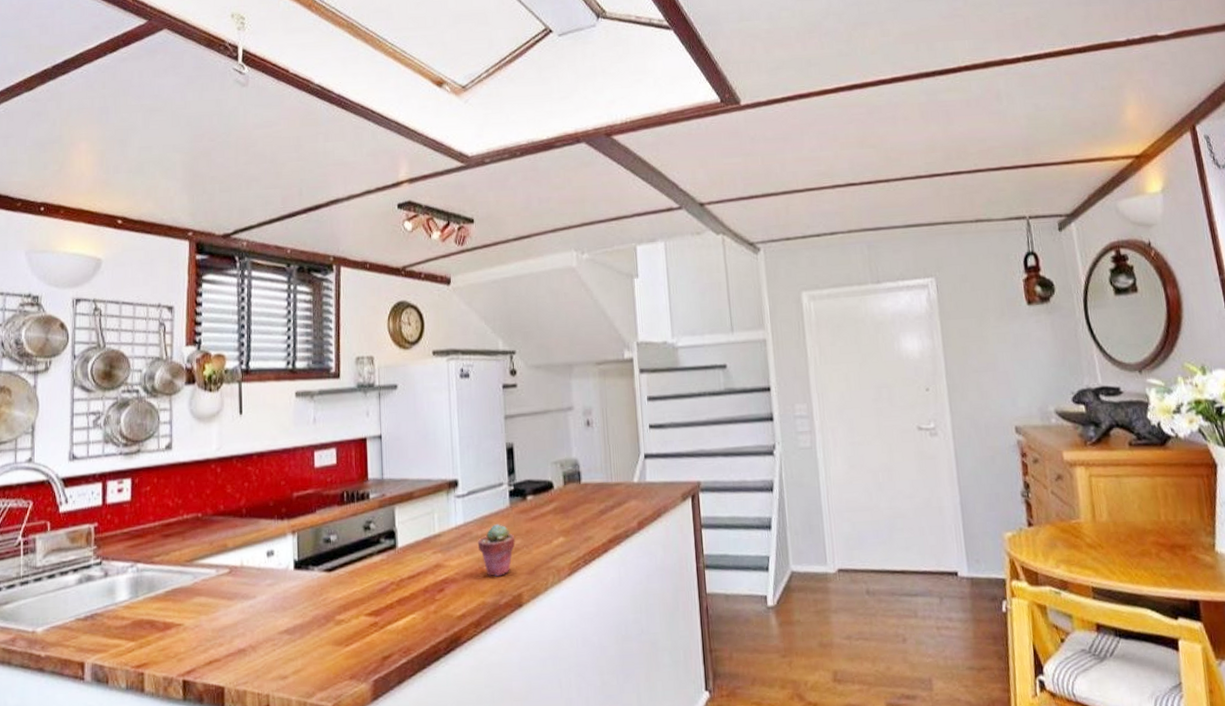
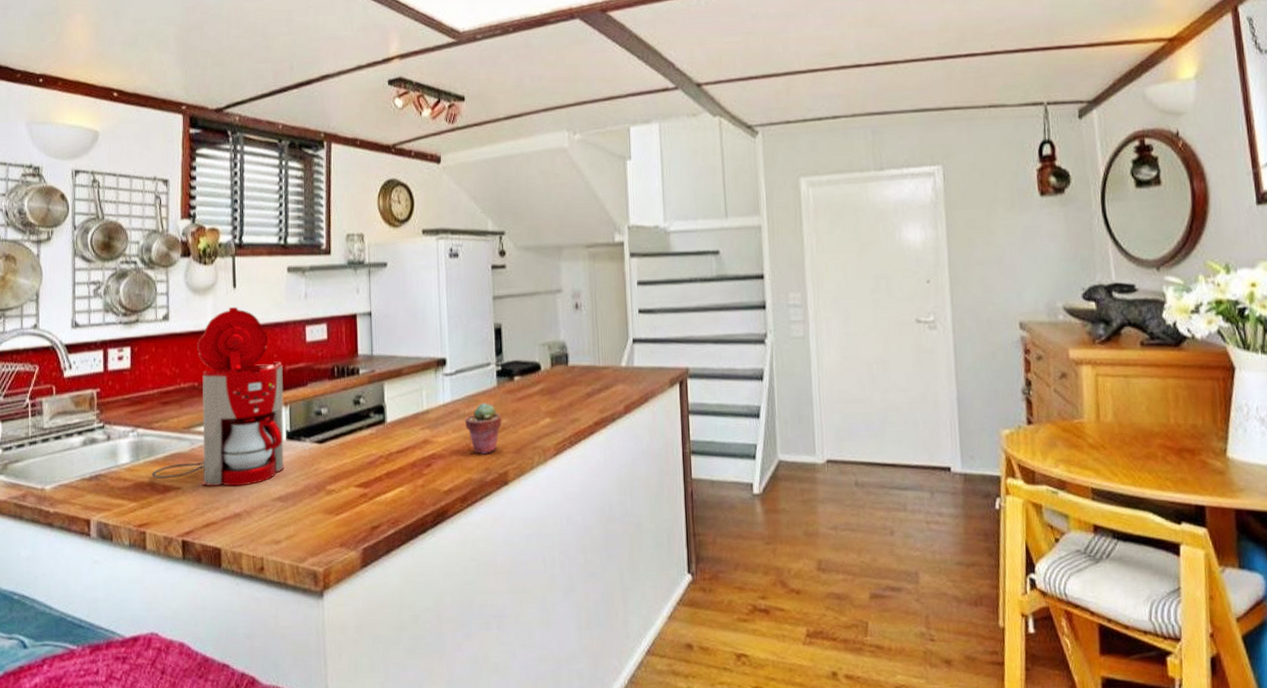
coffee maker: none [152,433,292,622] -> present [152,306,284,487]

